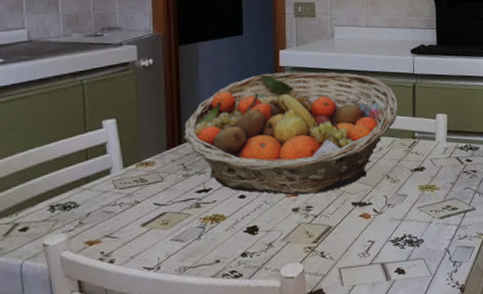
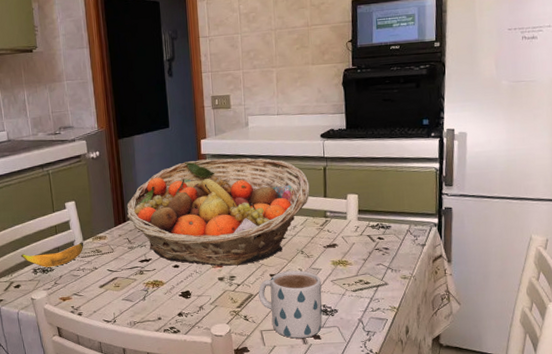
banana: none [32,169,124,203] -> present [20,242,84,267]
mug: none [338,197,408,275] -> present [258,270,323,339]

